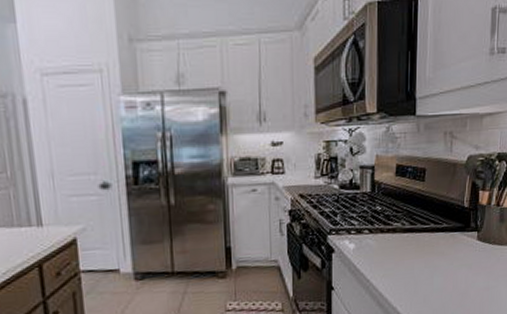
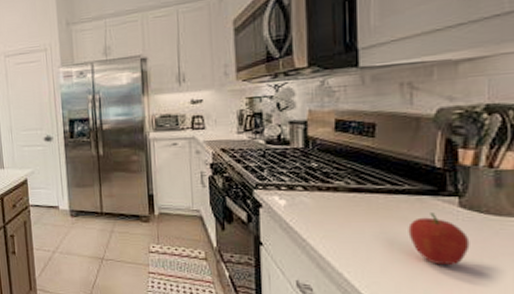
fruit: none [444,246,482,290] -> present [408,213,470,264]

